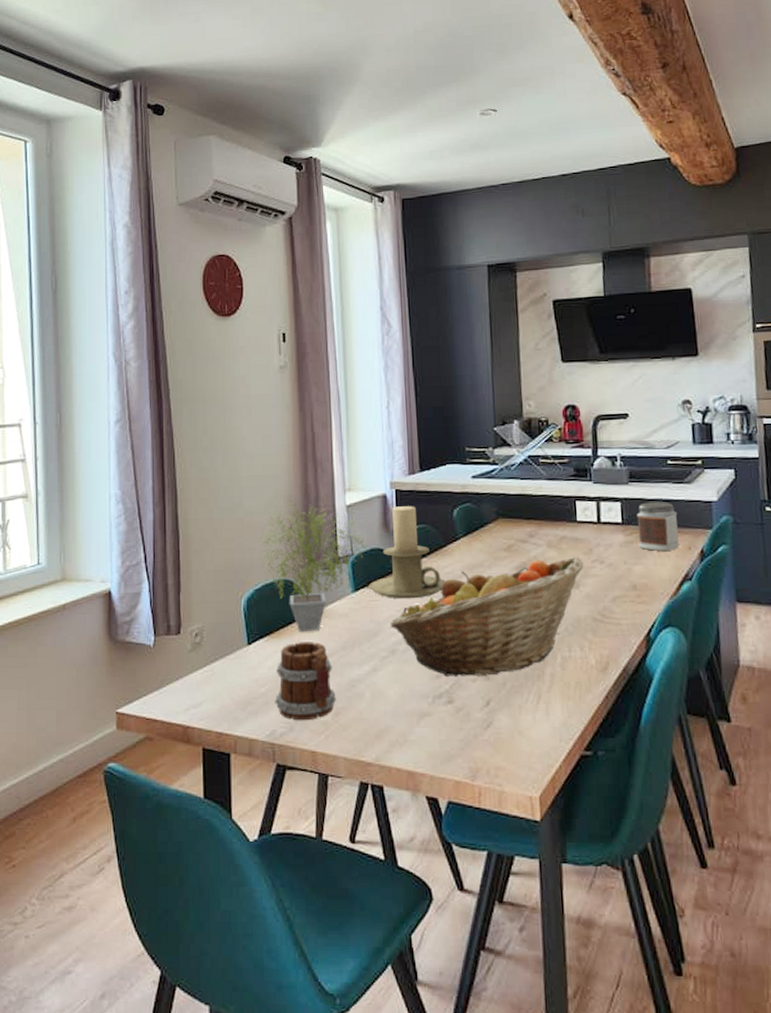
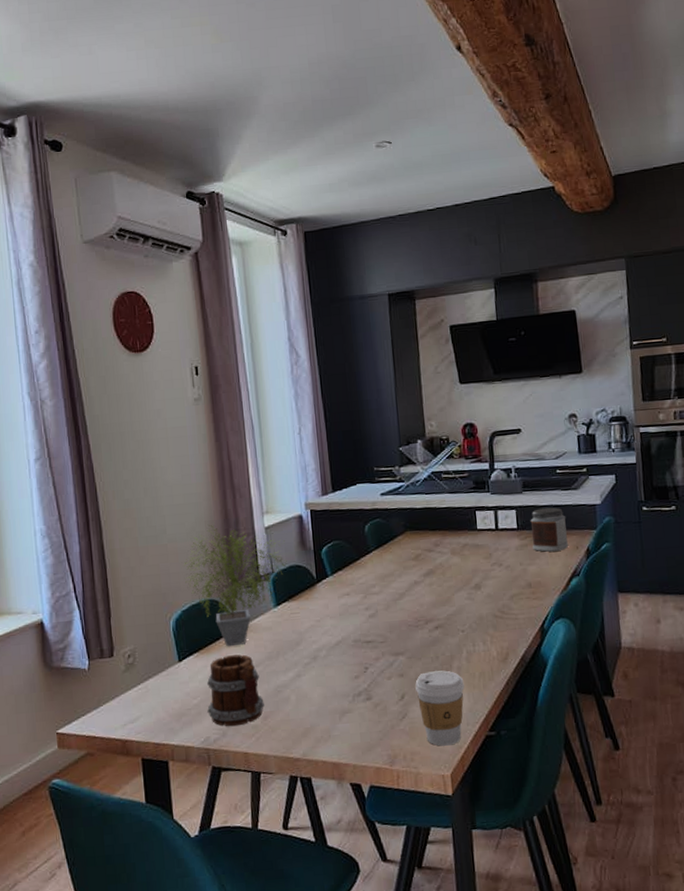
candle holder: present [368,506,446,599] -> none [289,524,360,610]
fruit basket: present [391,557,584,676] -> none [311,562,485,677]
coffee cup: none [502,676,558,763] -> present [415,670,465,746]

